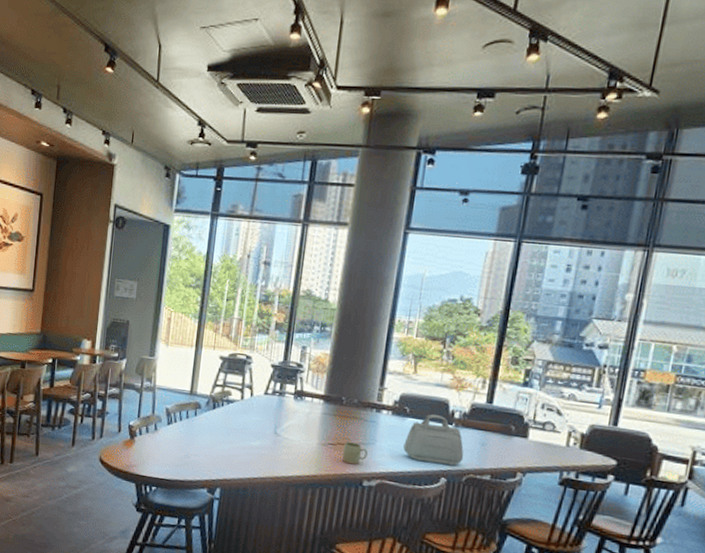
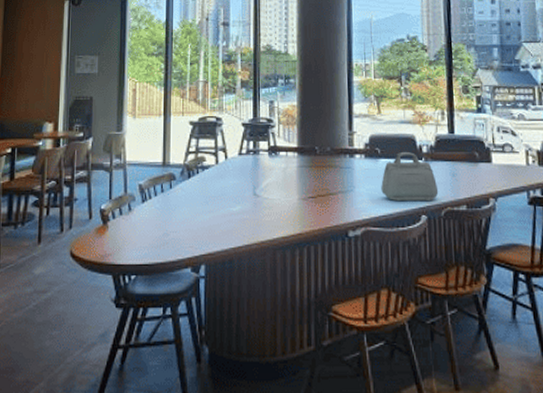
mug: present [342,442,368,465] -> none [323,193,348,216]

